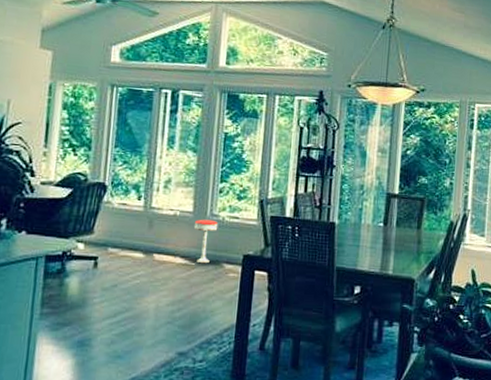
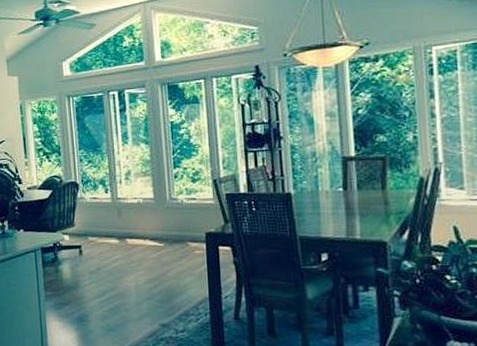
bar stool: present [193,219,218,264] -> none [156,203,179,244]

